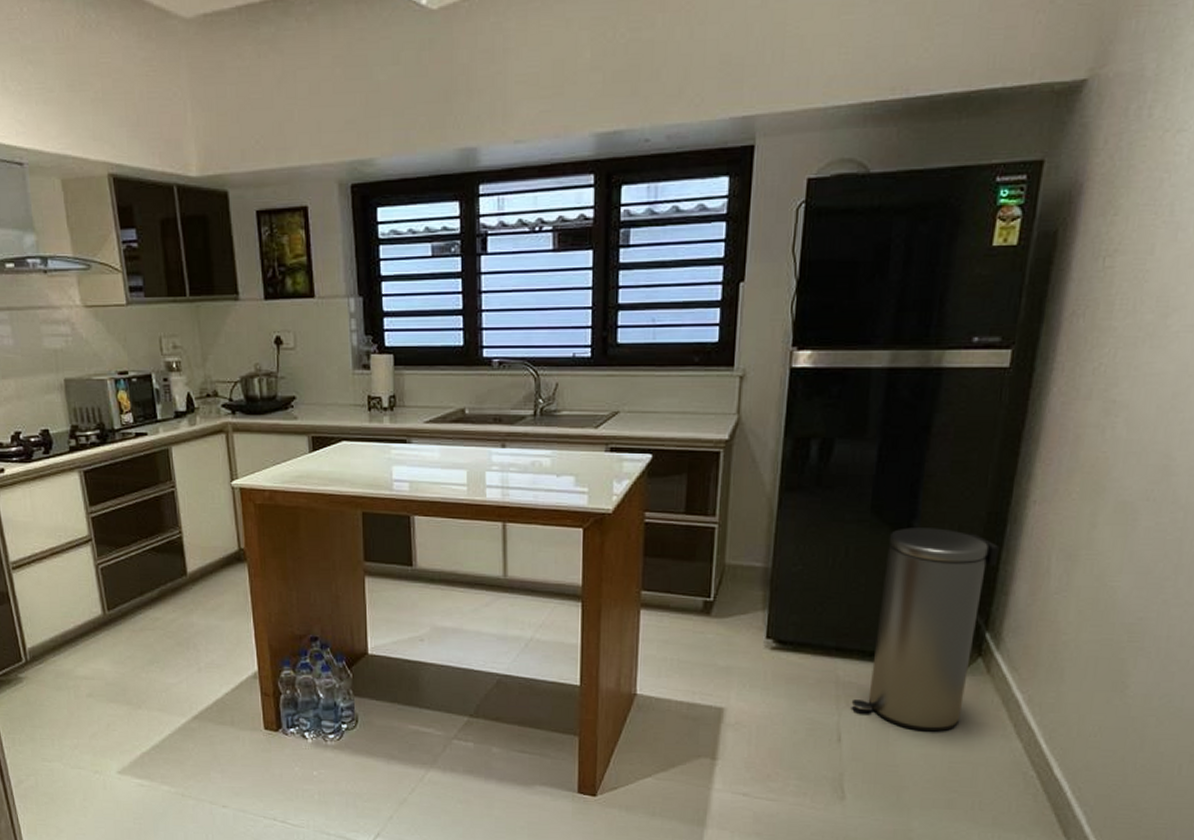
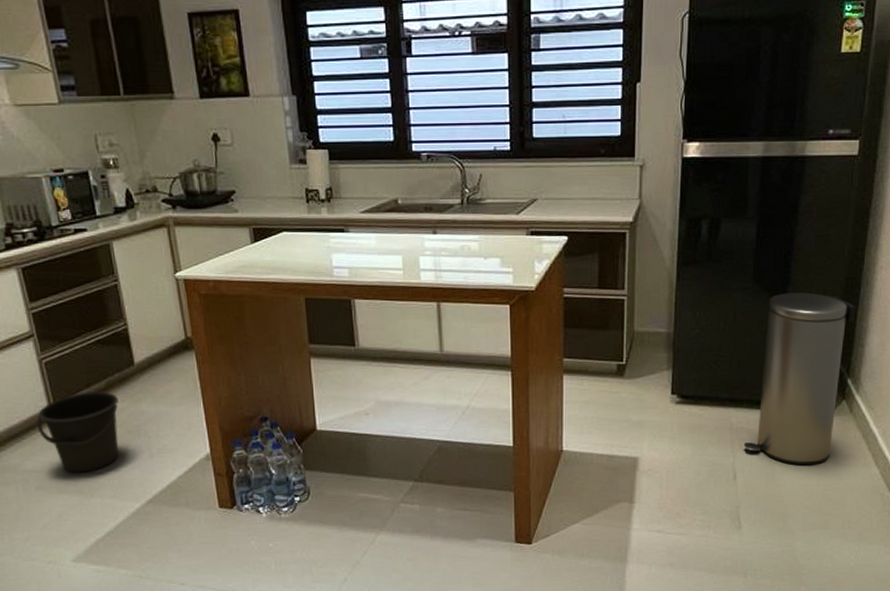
bucket: none [90,600,170,683] -> present [36,391,119,473]

